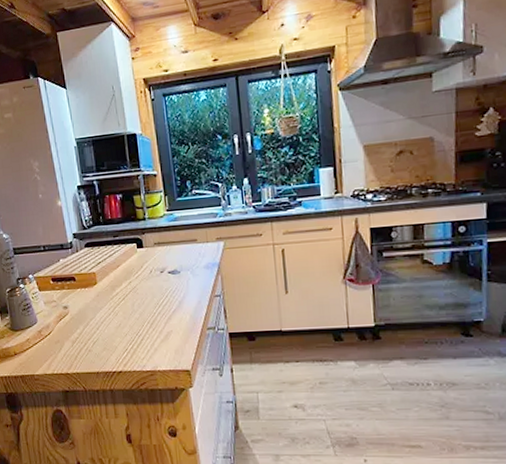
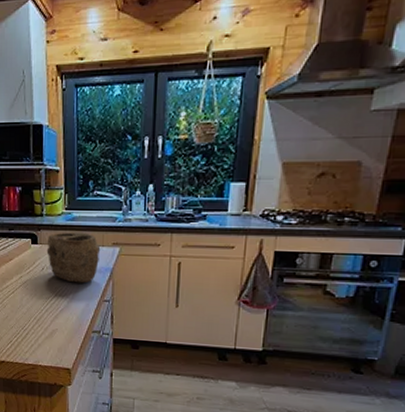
bowl: none [152,231,206,282] -> present [46,232,101,284]

